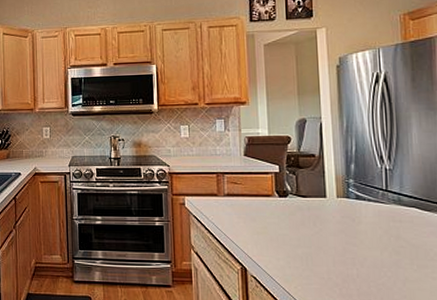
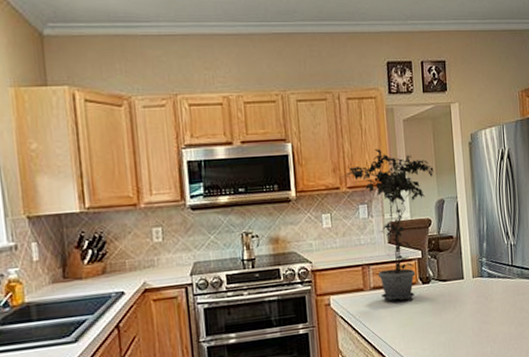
potted plant: none [201,71,295,210] -> present [342,149,434,301]

